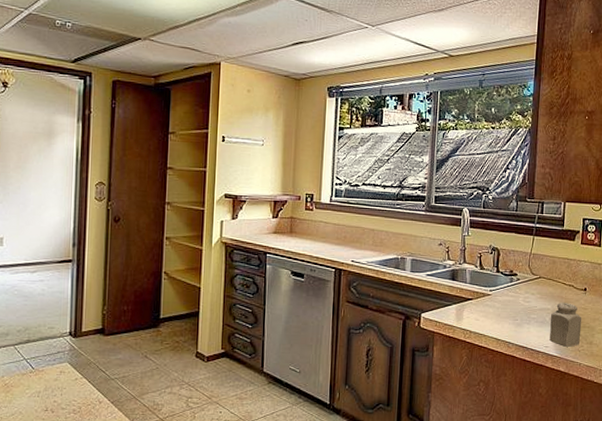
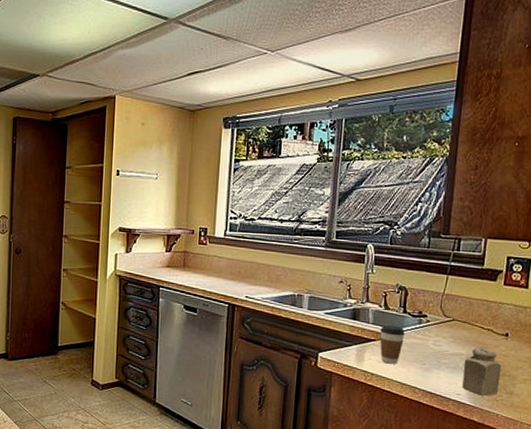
coffee cup: none [476,284,498,321] -> present [379,325,405,364]

